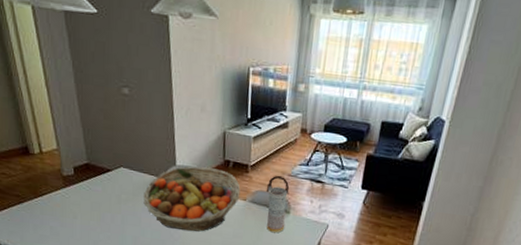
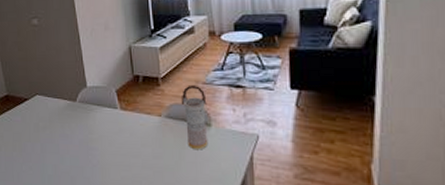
fruit basket: present [143,166,241,232] -> none [59,86,154,156]

